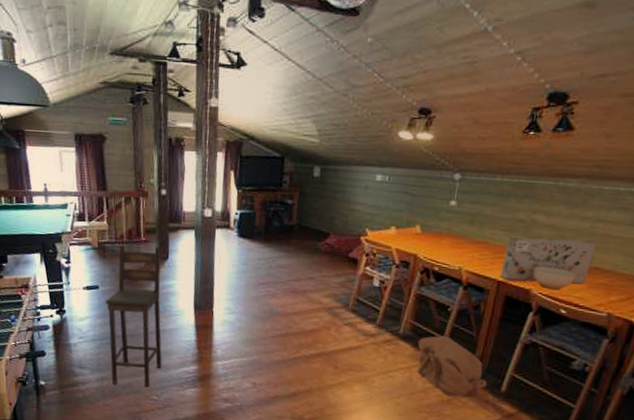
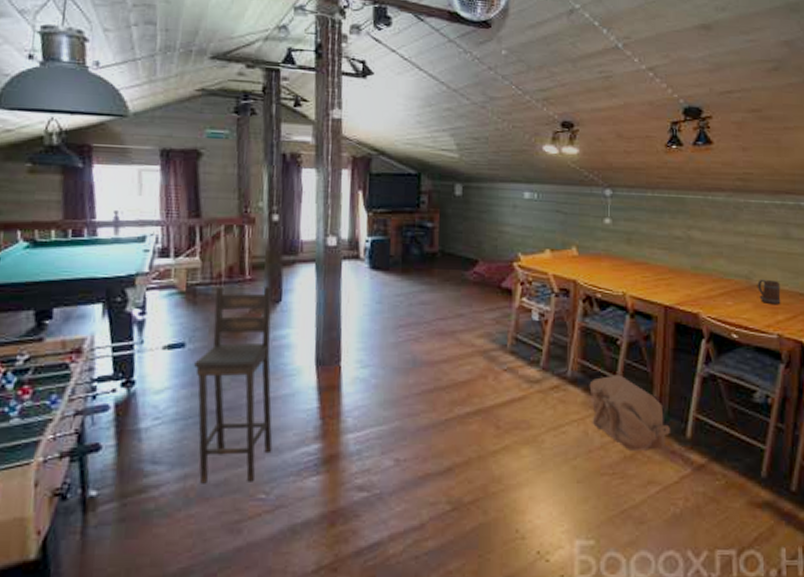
toy set box: present [500,236,597,285] -> none [666,255,754,304]
bowl: present [533,266,576,290] -> none [698,287,740,312]
beer mug: none [595,262,620,287] -> present [757,279,781,305]

